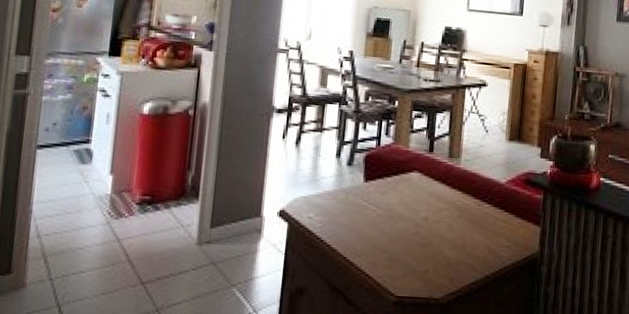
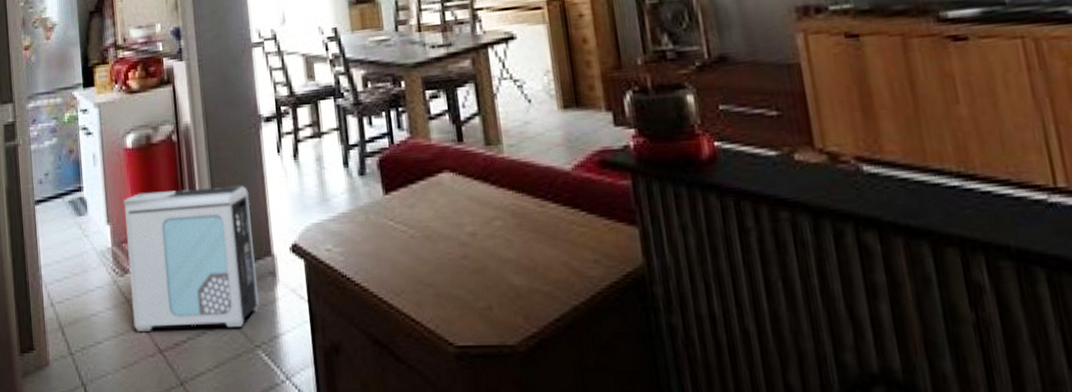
air purifier: none [120,152,251,269] -> present [123,186,260,331]

